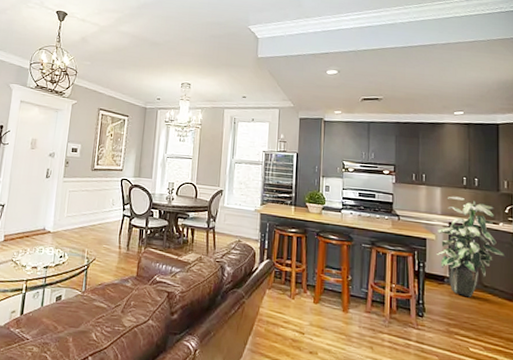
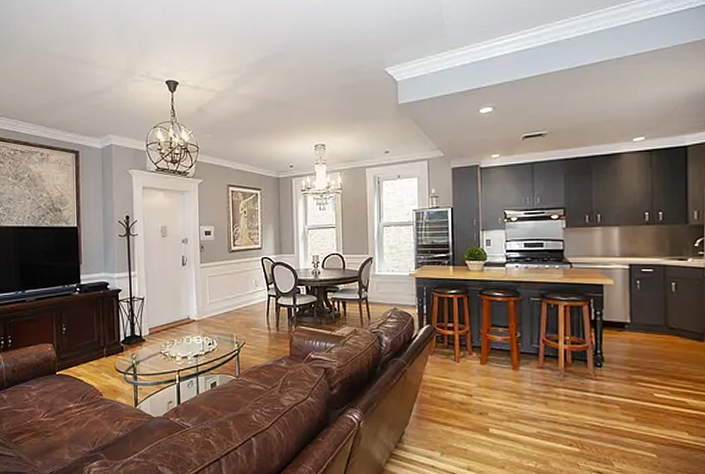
indoor plant: present [436,196,506,298] -> none [615,234,695,342]

